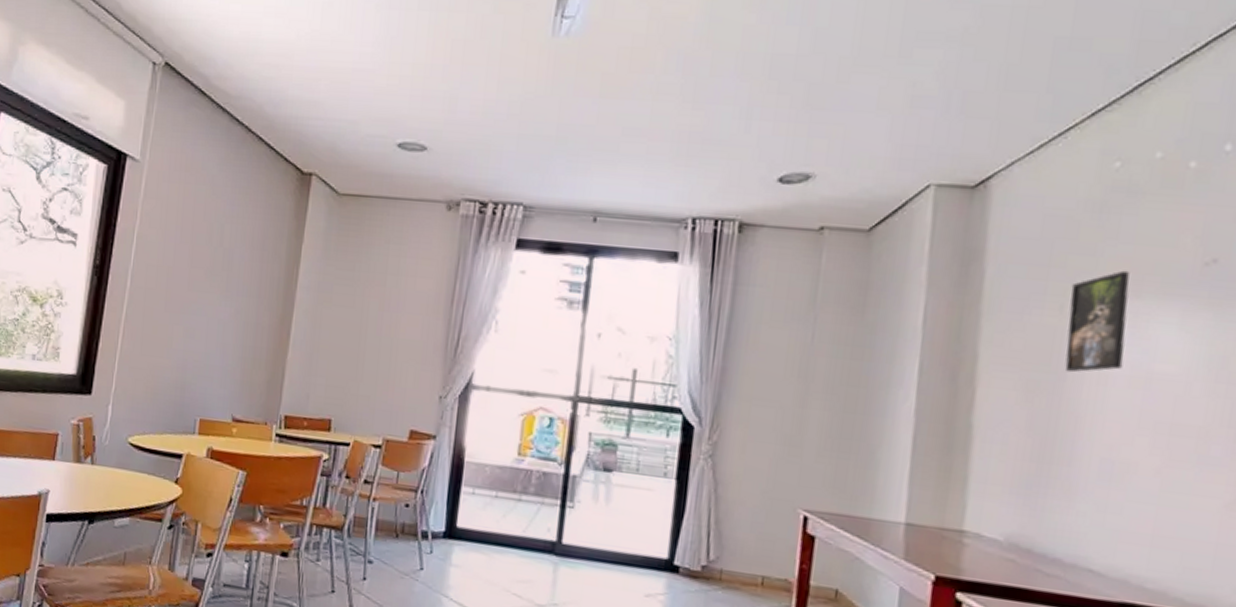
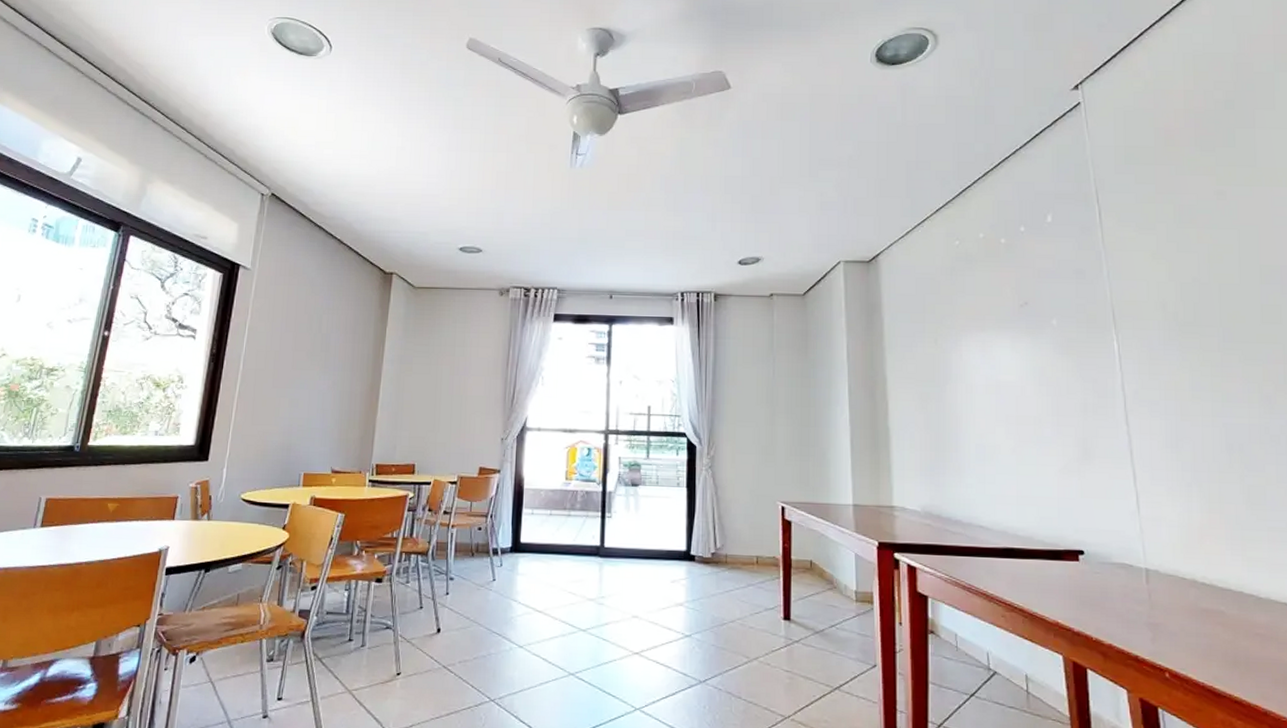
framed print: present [1064,270,1130,373] -> none [940,313,980,386]

